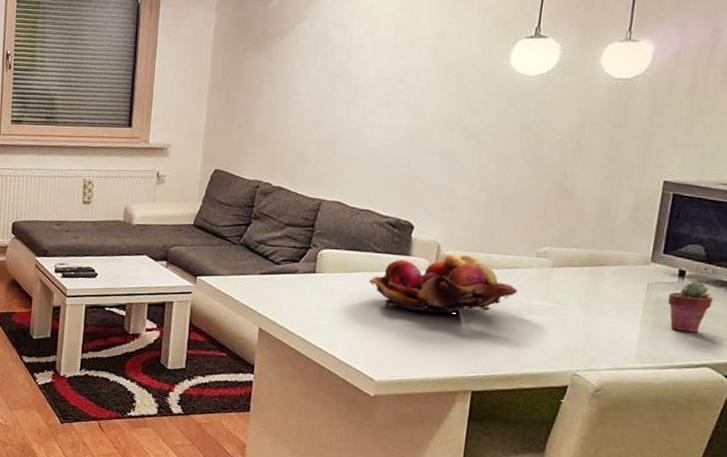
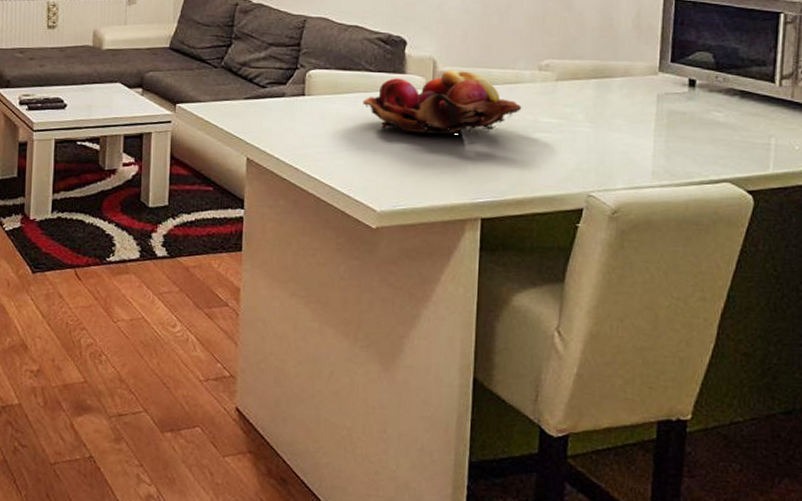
potted succulent: present [667,281,713,332] -> none [680,91,727,145]

